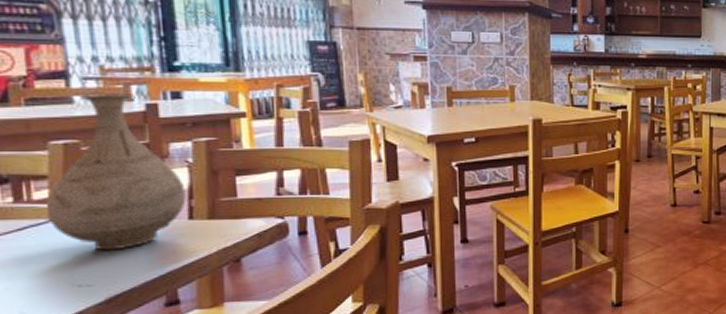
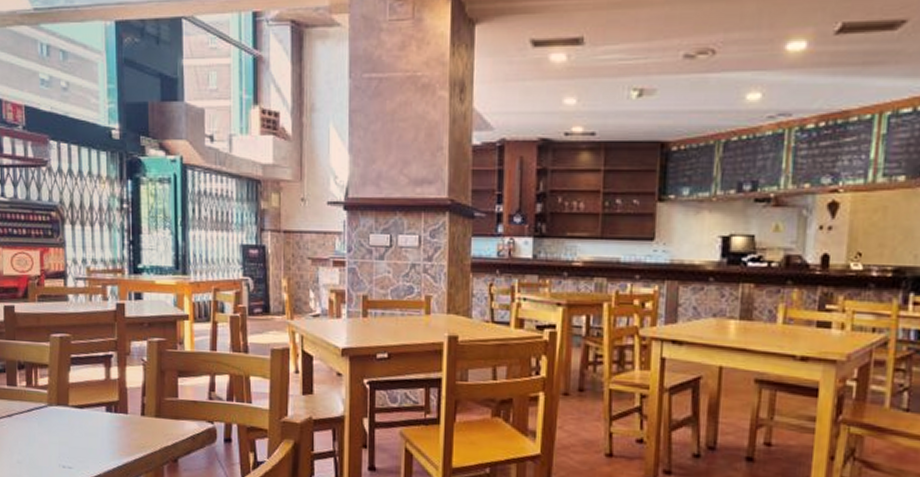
vase: present [47,93,187,251] -> none [47,292,140,438]

